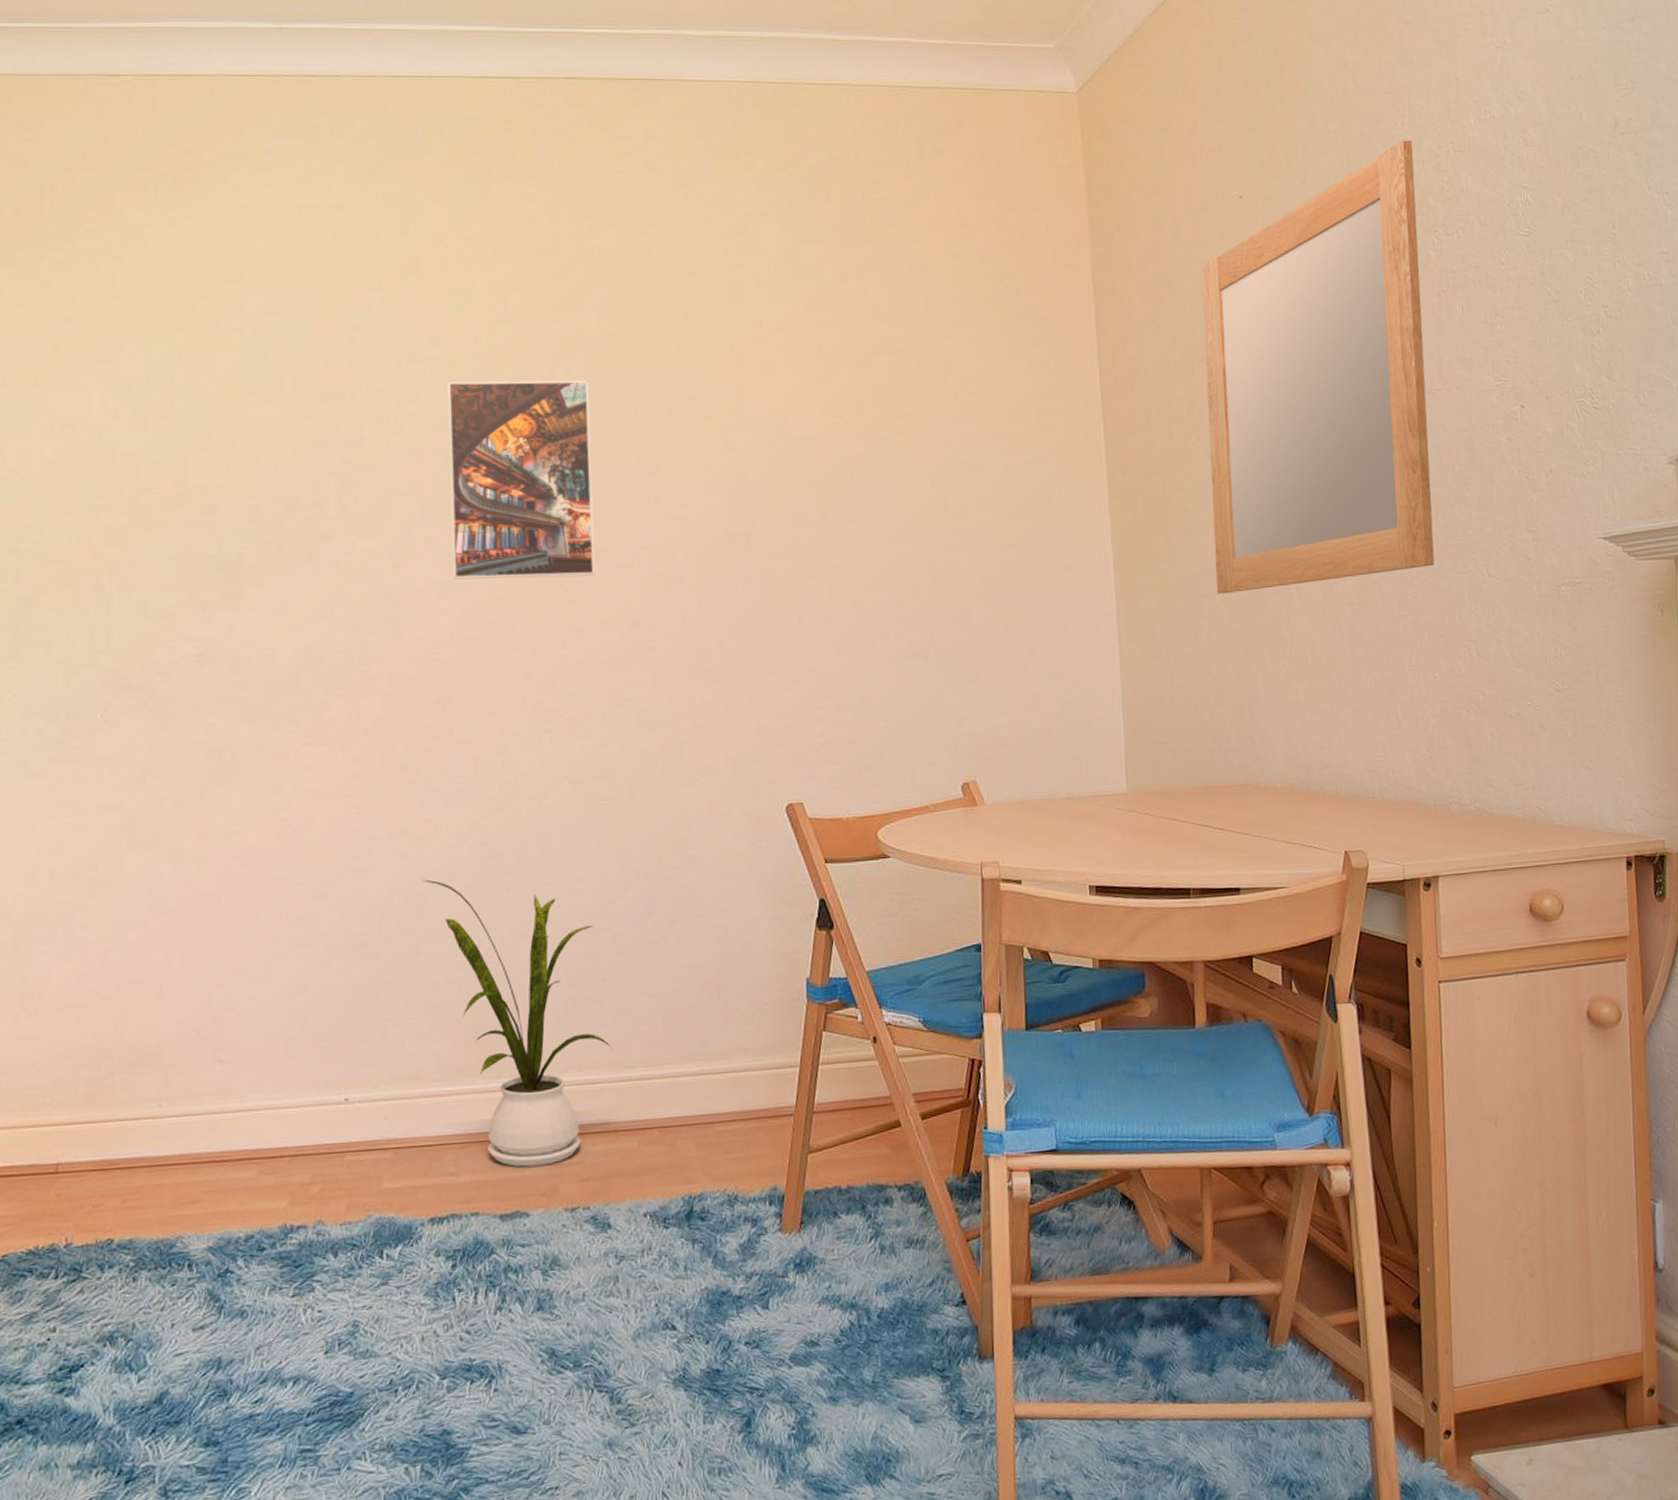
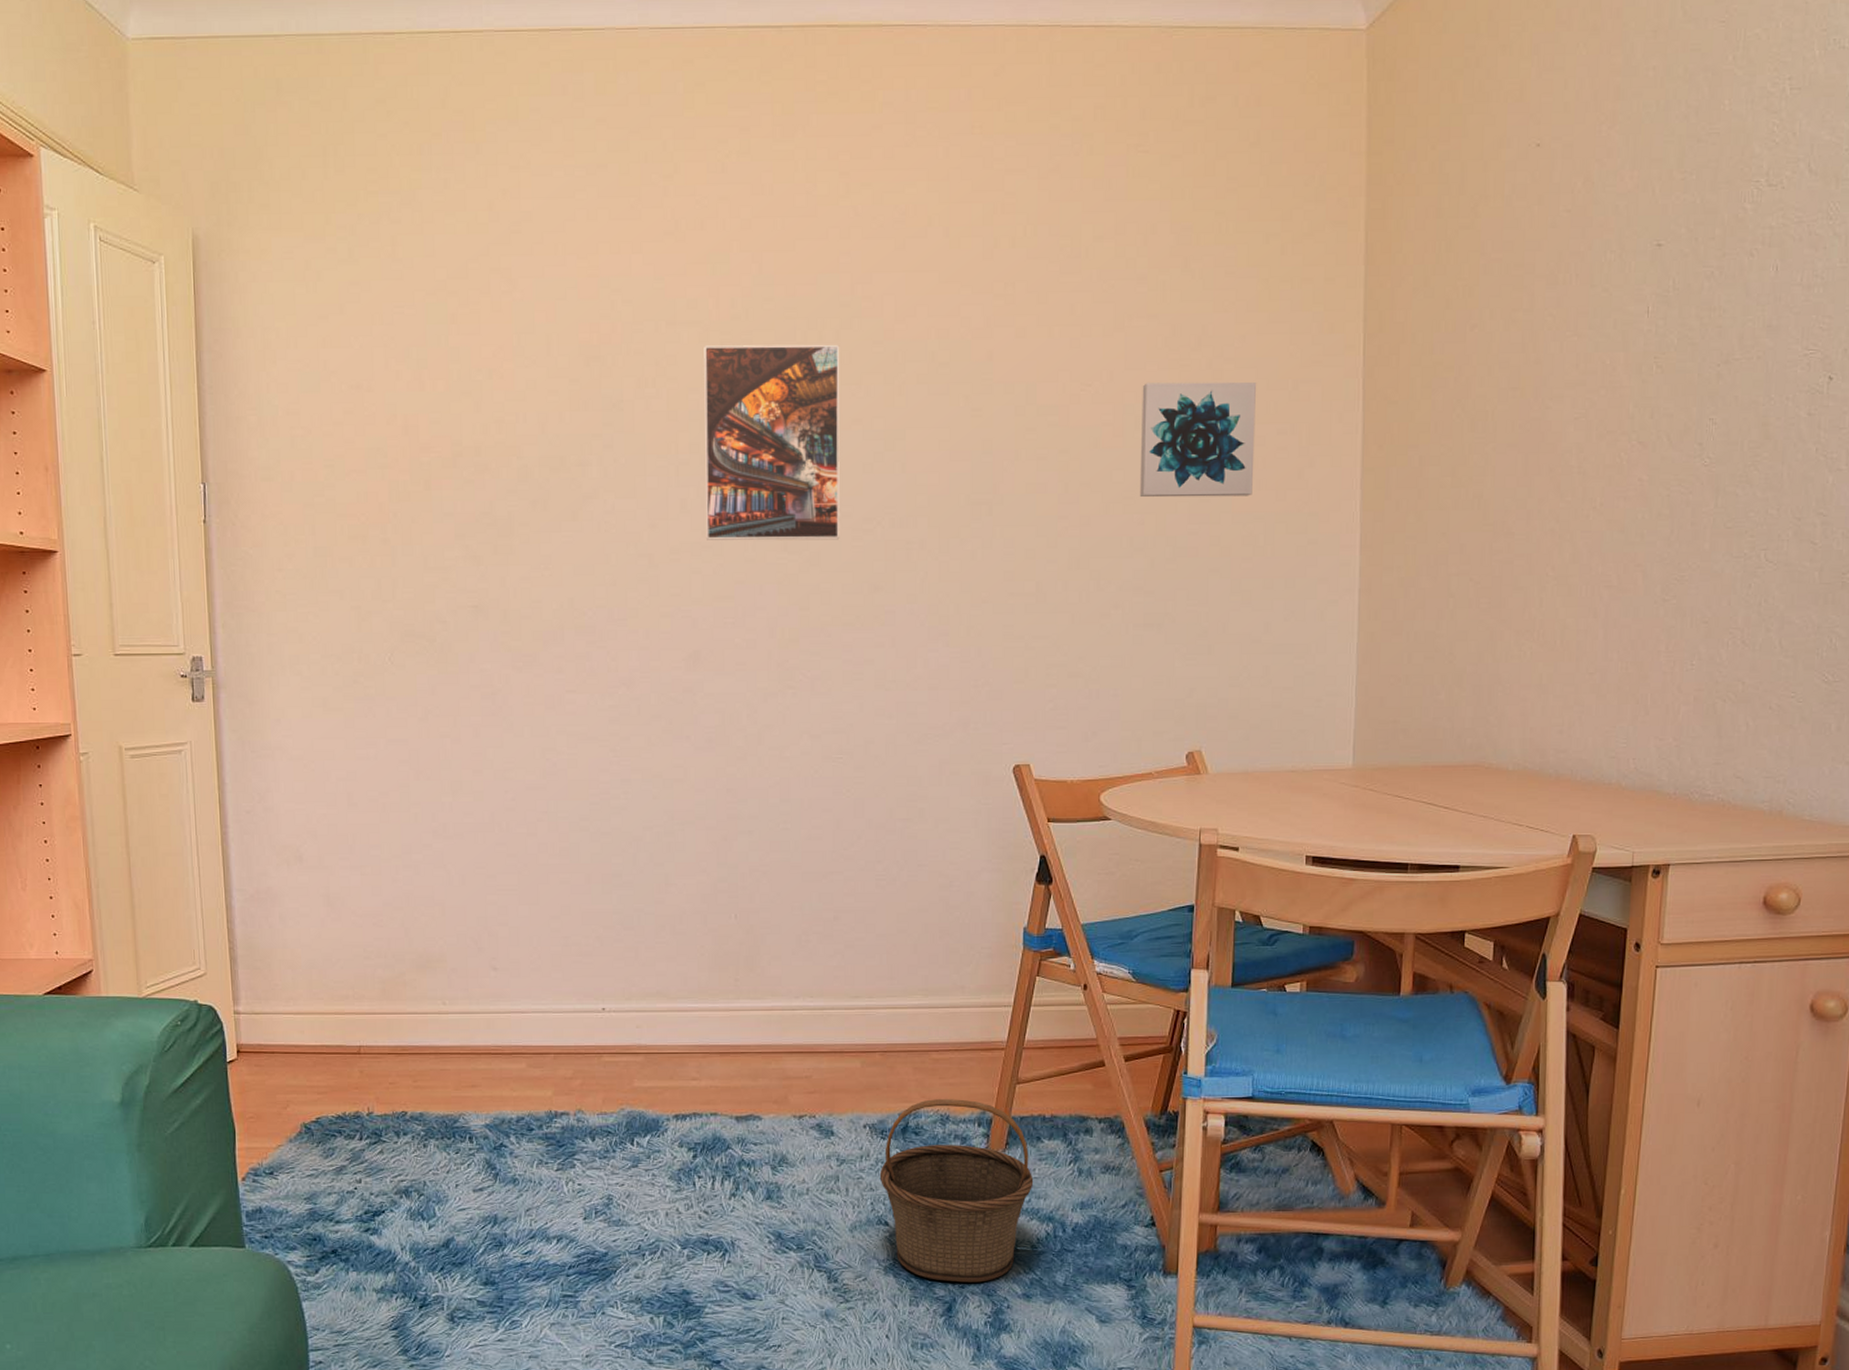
house plant: present [422,879,612,1168] -> none [673,819,840,1077]
basket: none [663,1175,833,1391] -> present [879,1099,1034,1283]
wall art: none [892,414,1007,527] -> present [1139,381,1256,498]
home mirror: present [1201,140,1435,595] -> none [1467,77,1744,573]

